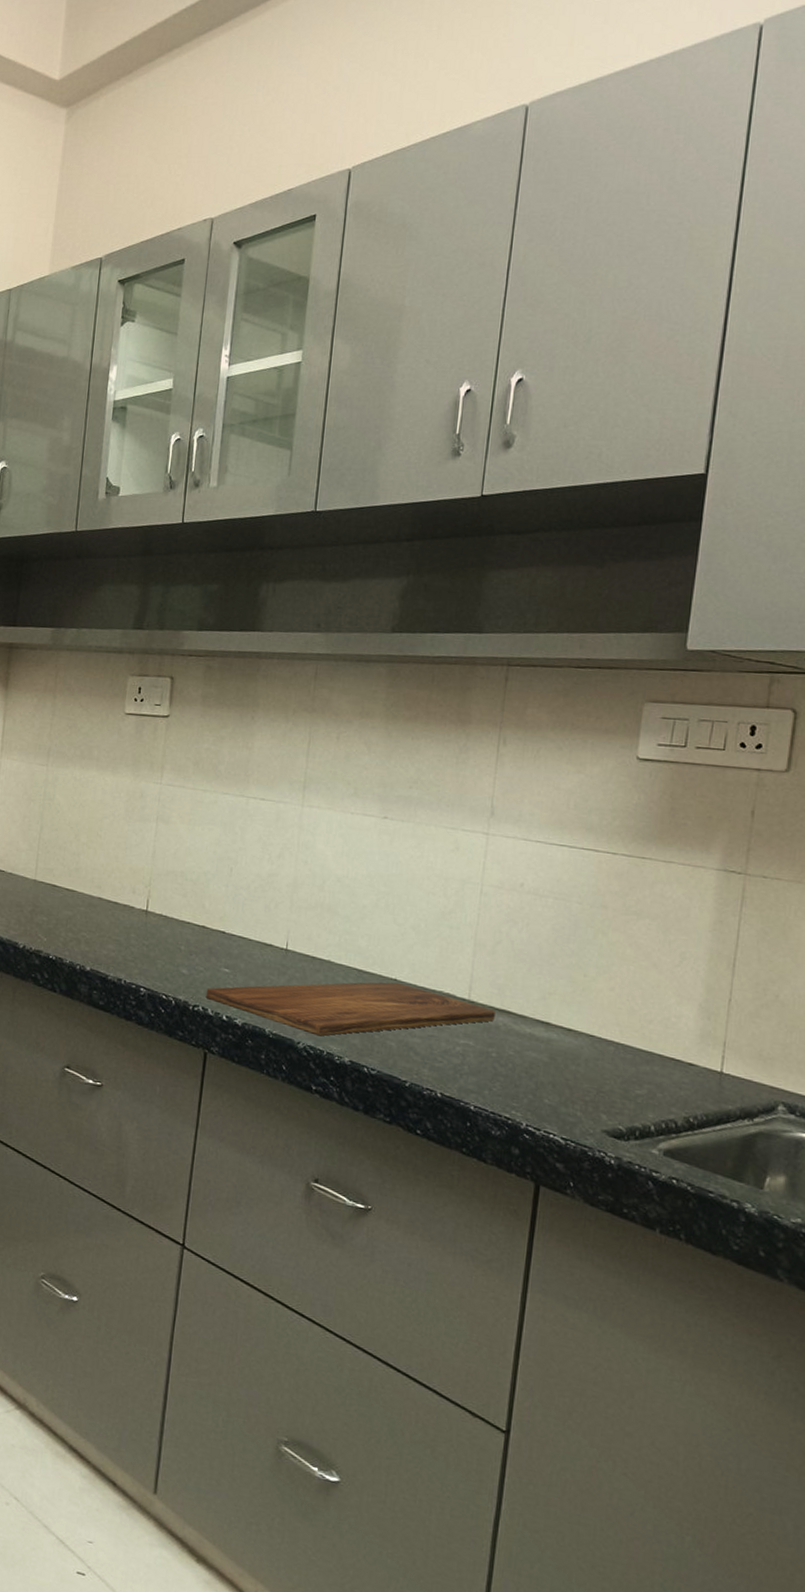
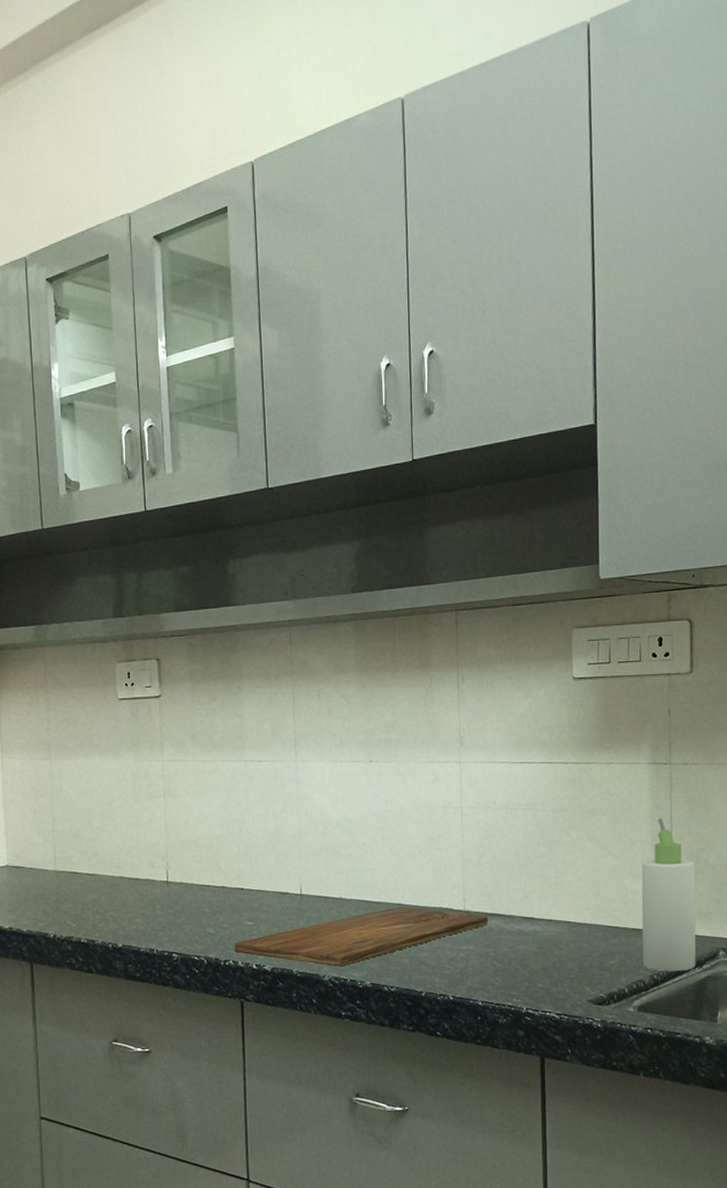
bottle: none [677,935,761,1120] -> present [641,818,696,972]

